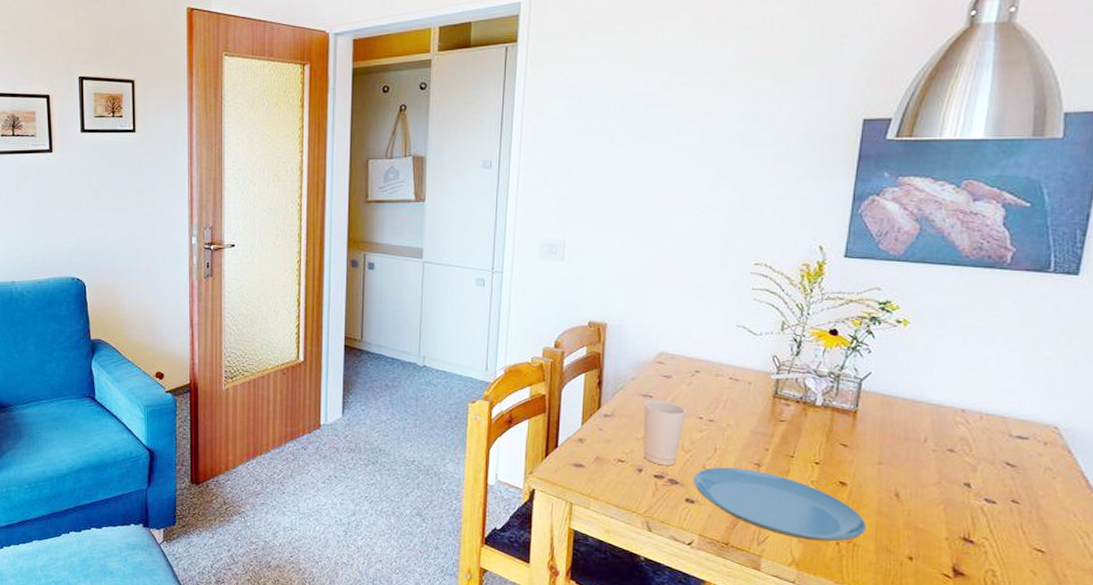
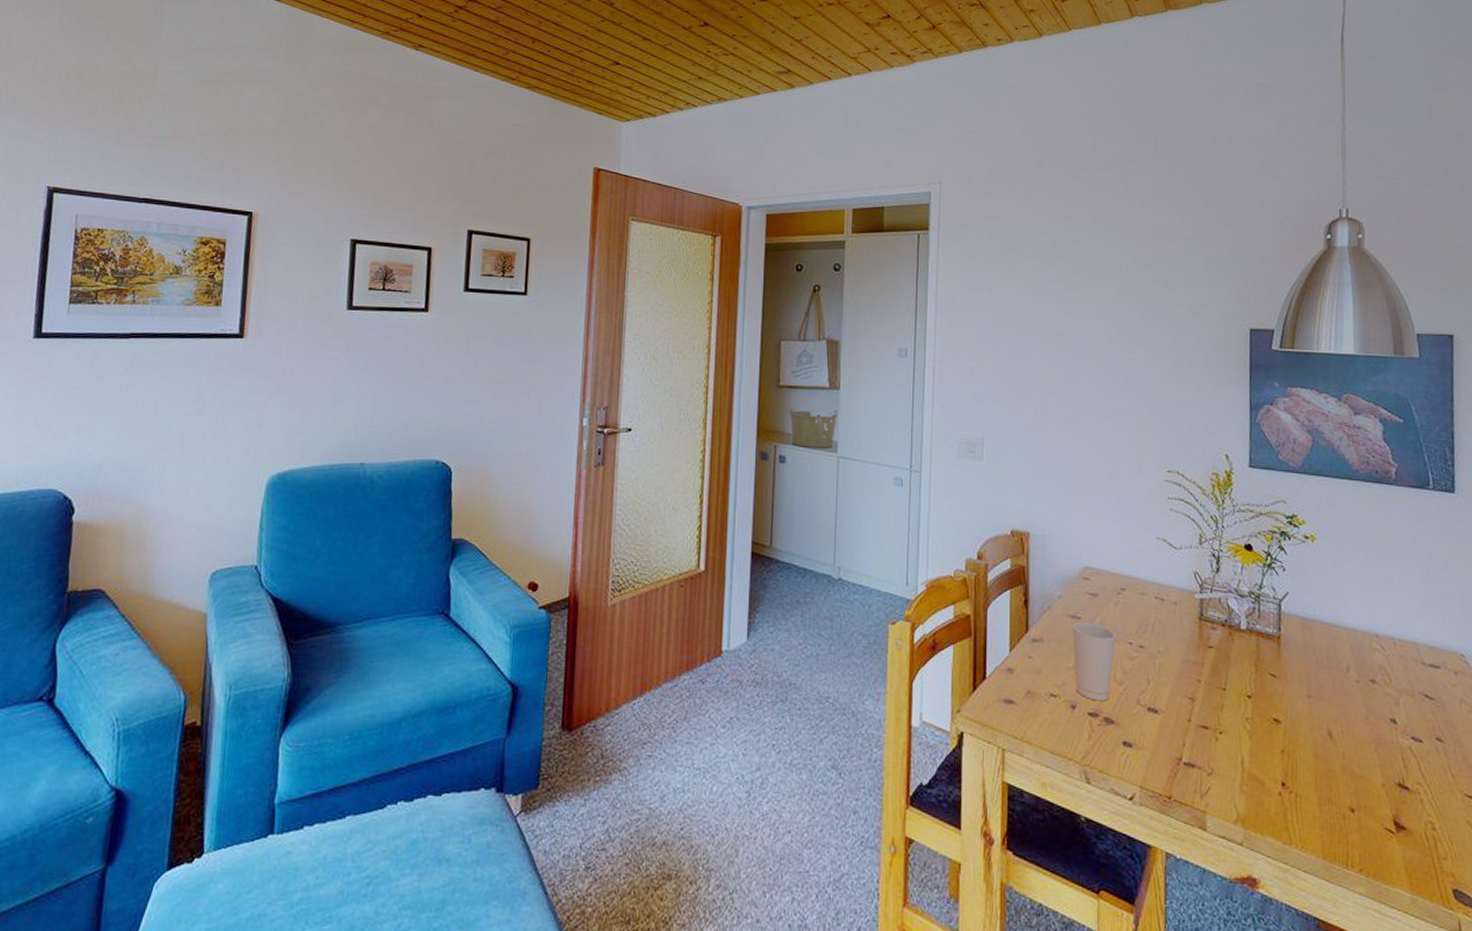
basket: none [377,219,423,255] -> present [789,407,837,449]
plate: present [694,467,867,542] -> none [1130,702,1306,792]

